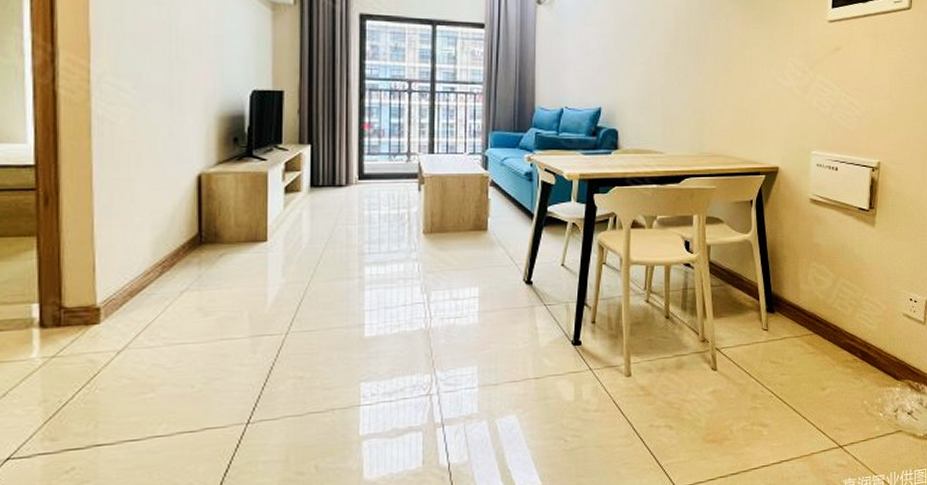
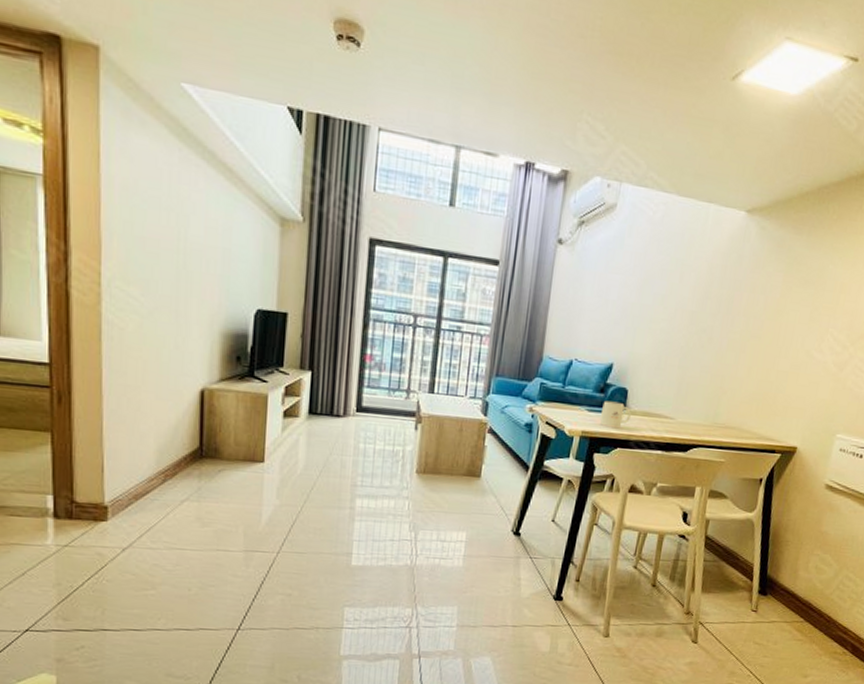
mug: none [596,143,623,168] -> present [600,400,631,429]

